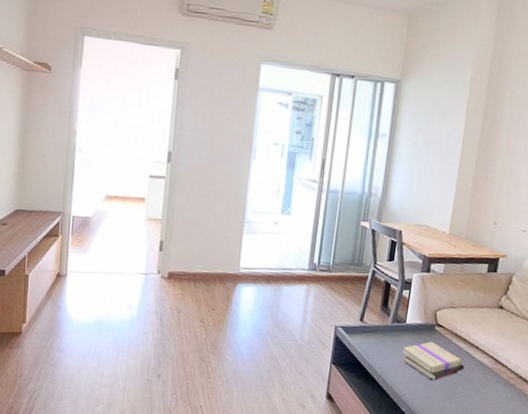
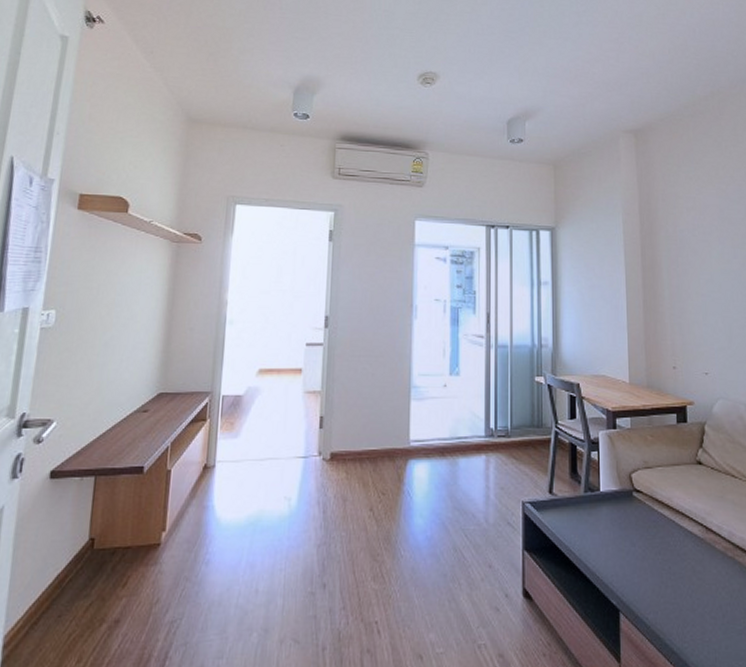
books: present [402,341,465,381] -> none [601,511,674,562]

